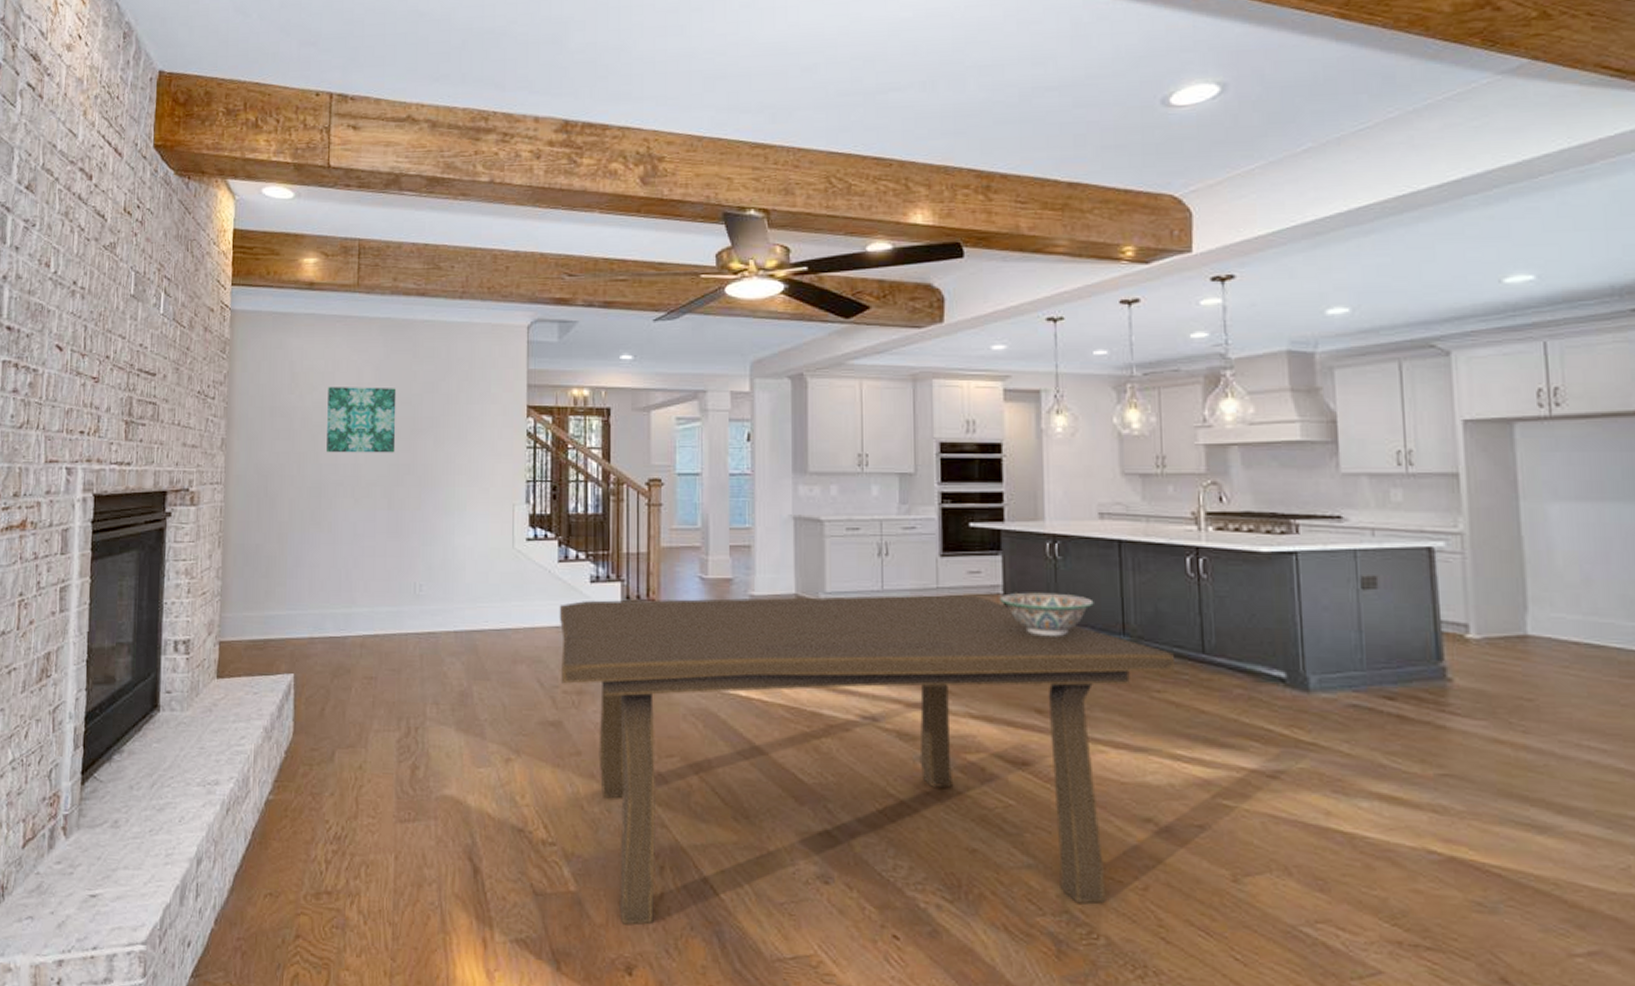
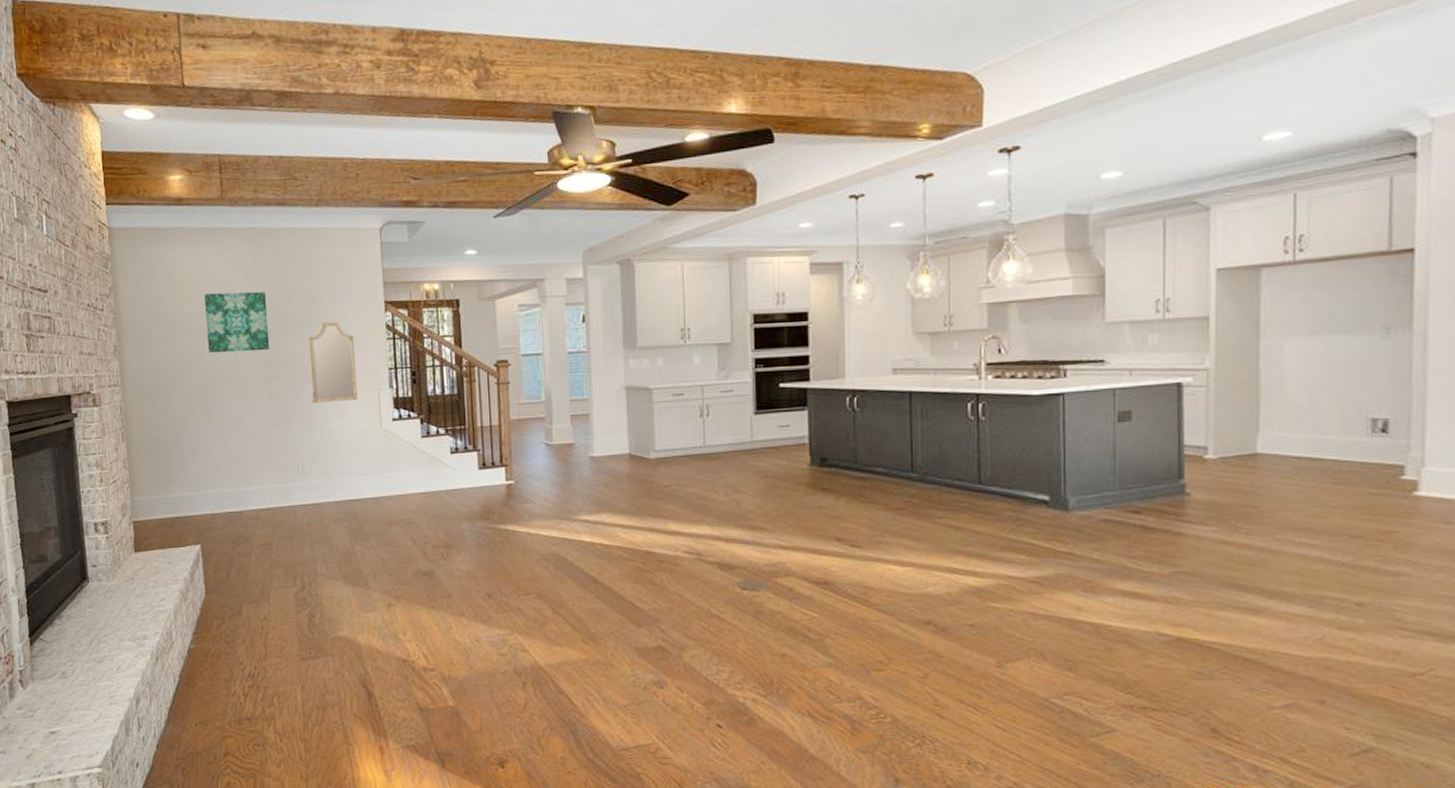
home mirror: none [436,425,490,516] -> present [307,321,358,403]
dining table: present [559,595,1174,925] -> none [424,446,954,730]
decorative bowl: present [999,592,1094,636] -> none [805,440,887,477]

